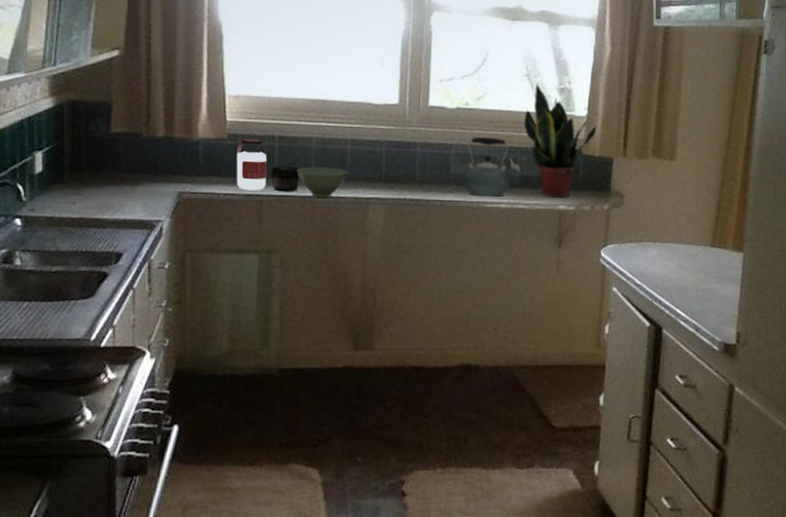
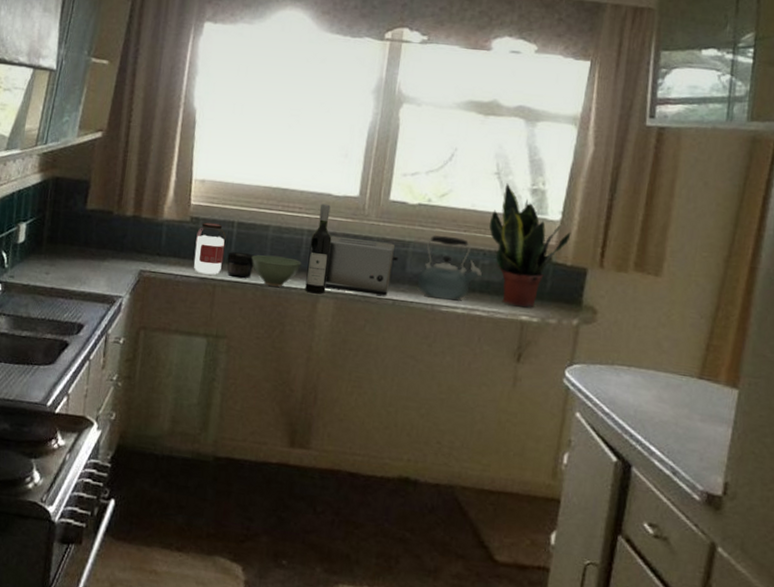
bottle: none [354,113,376,201] -> present [305,203,332,294]
toaster: none [373,143,442,199] -> present [325,235,398,297]

